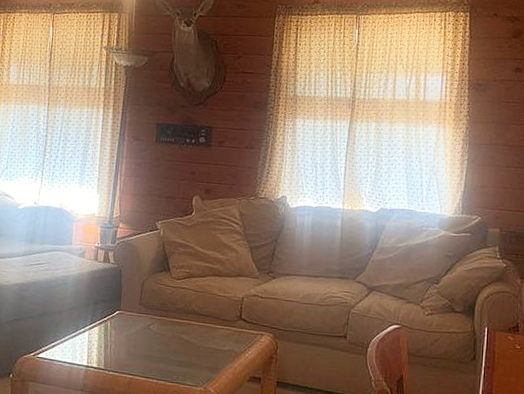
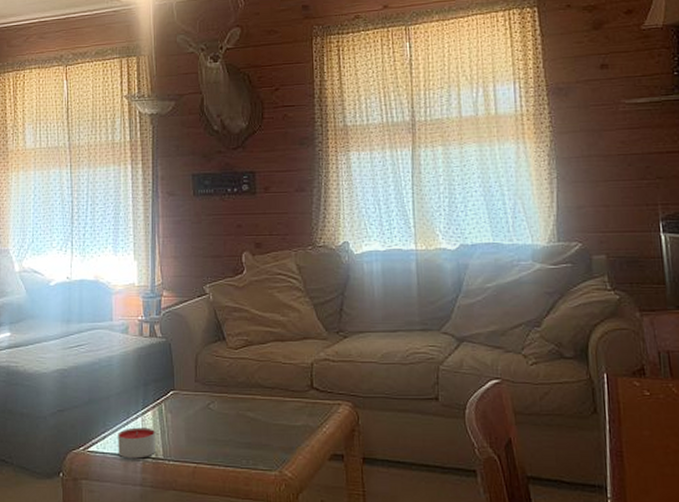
candle: none [64,339,99,367] -> present [118,427,157,459]

